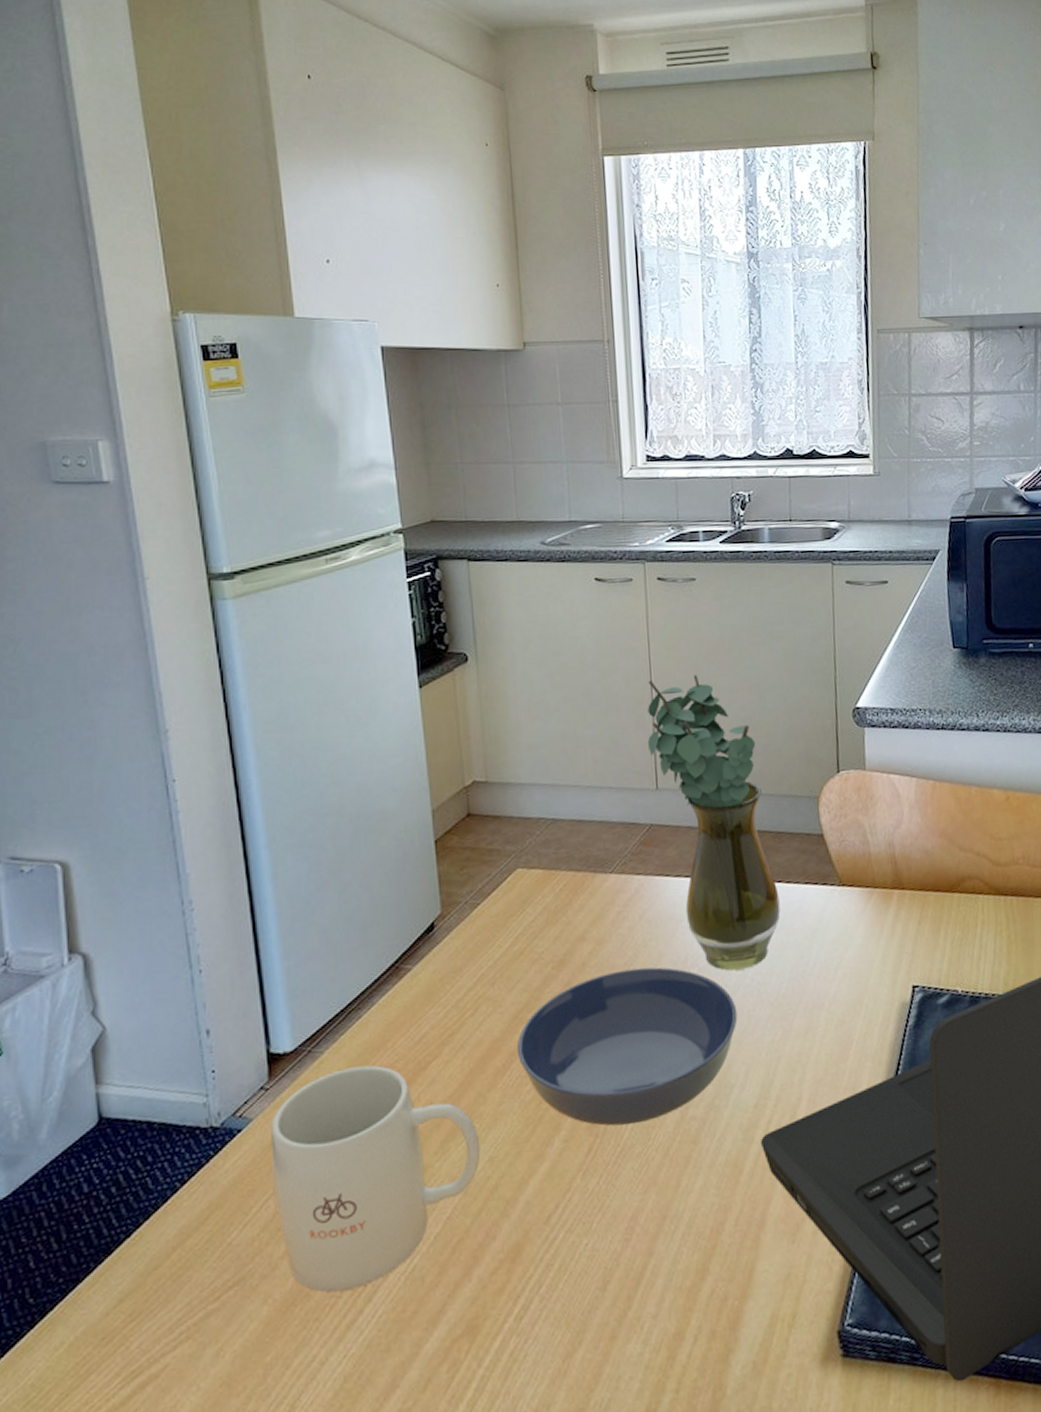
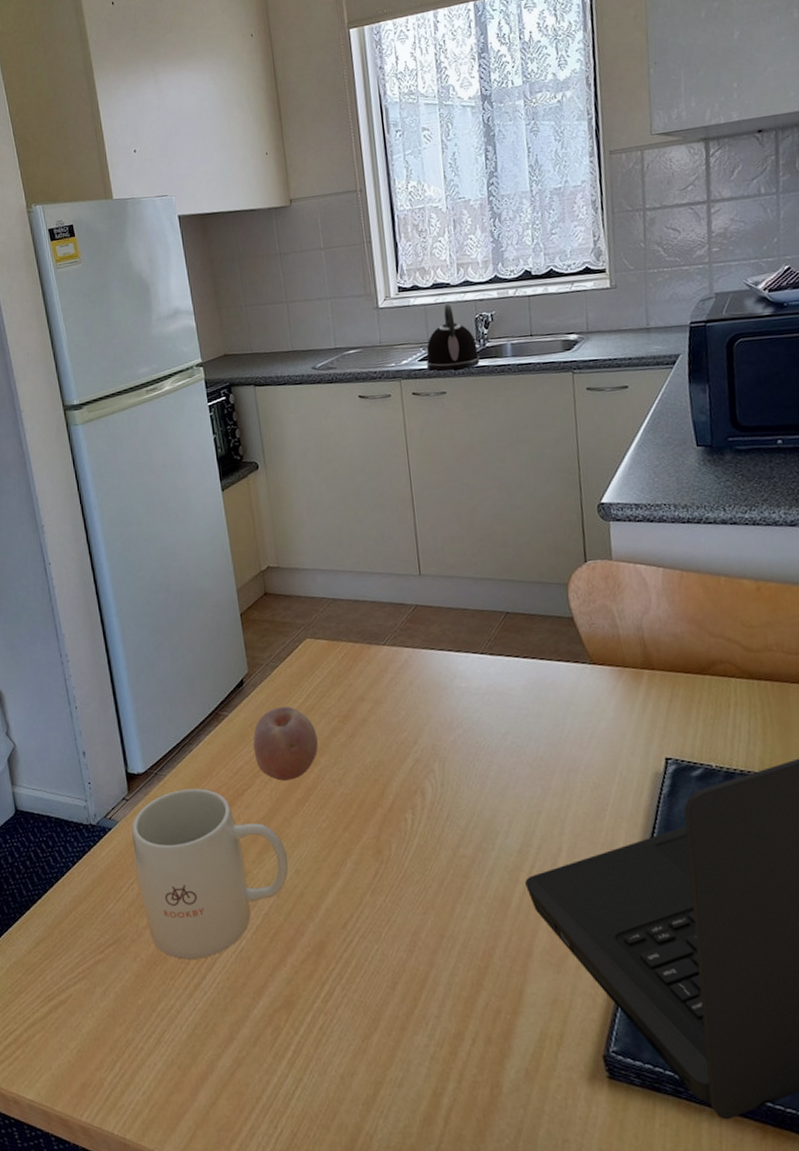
fruit: none [442,953,526,1047] -> present [253,706,318,781]
bowl: present [518,967,738,1126] -> none [313,725,500,857]
vase: present [647,674,781,971] -> none [409,476,536,733]
kettle: none [674,478,734,555] -> present [426,303,480,372]

